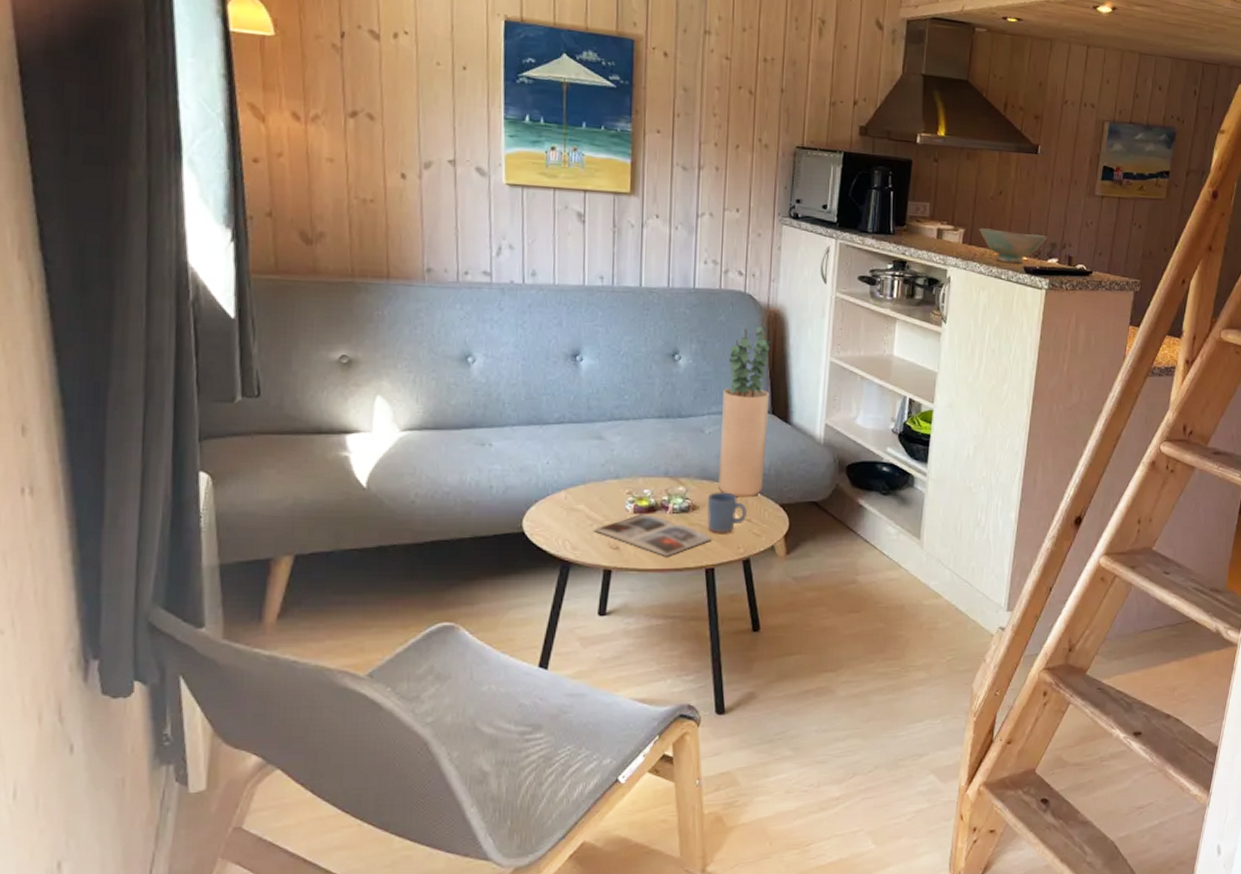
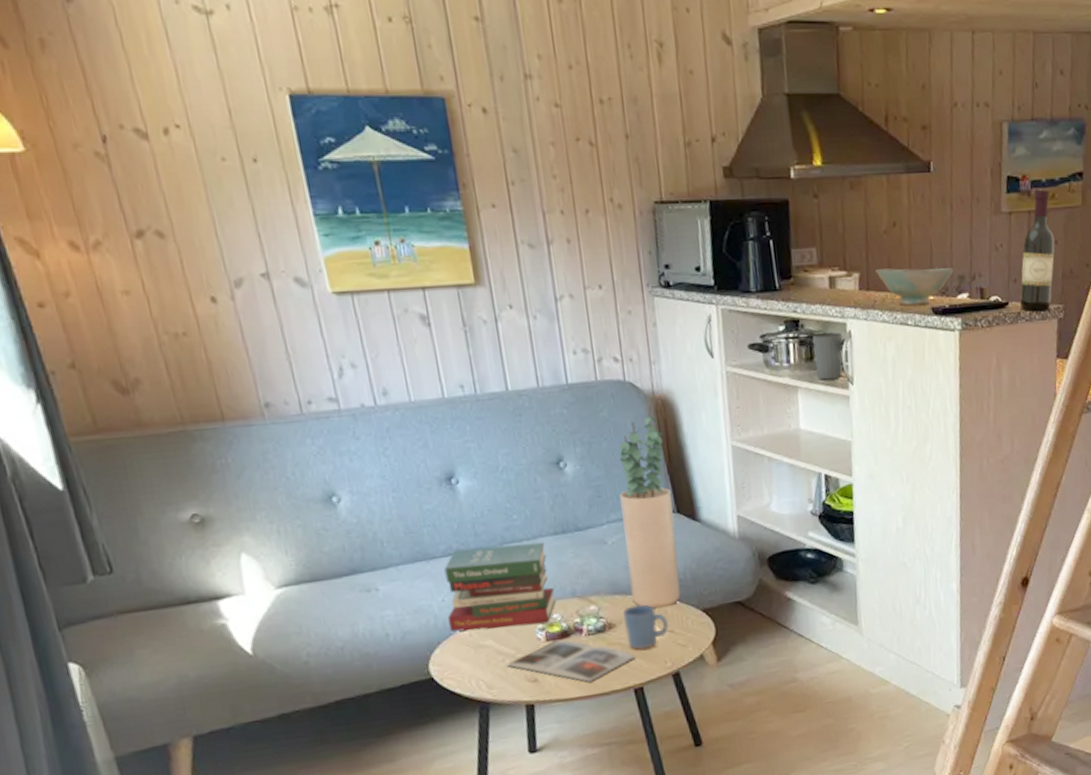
books: none [548,419,650,498] -> present [444,542,557,632]
cup: none [915,275,941,317] -> present [812,332,843,380]
wine bottle: none [1102,181,1139,284] -> present [1019,190,1055,313]

